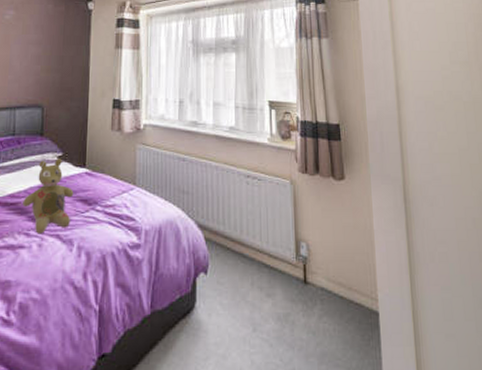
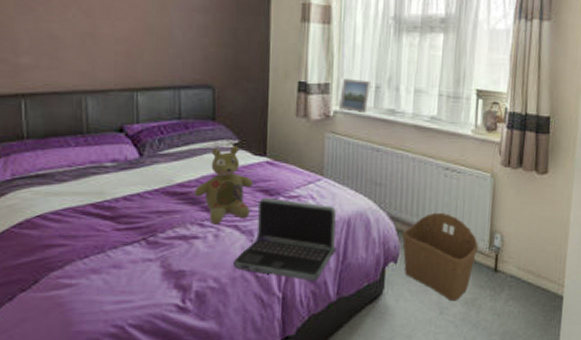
laptop: none [55,206,150,293] -> present [234,197,337,281]
picture frame: none [148,95,174,126] -> present [339,79,370,114]
wicker basket: none [210,220,285,317] -> present [401,212,478,302]

